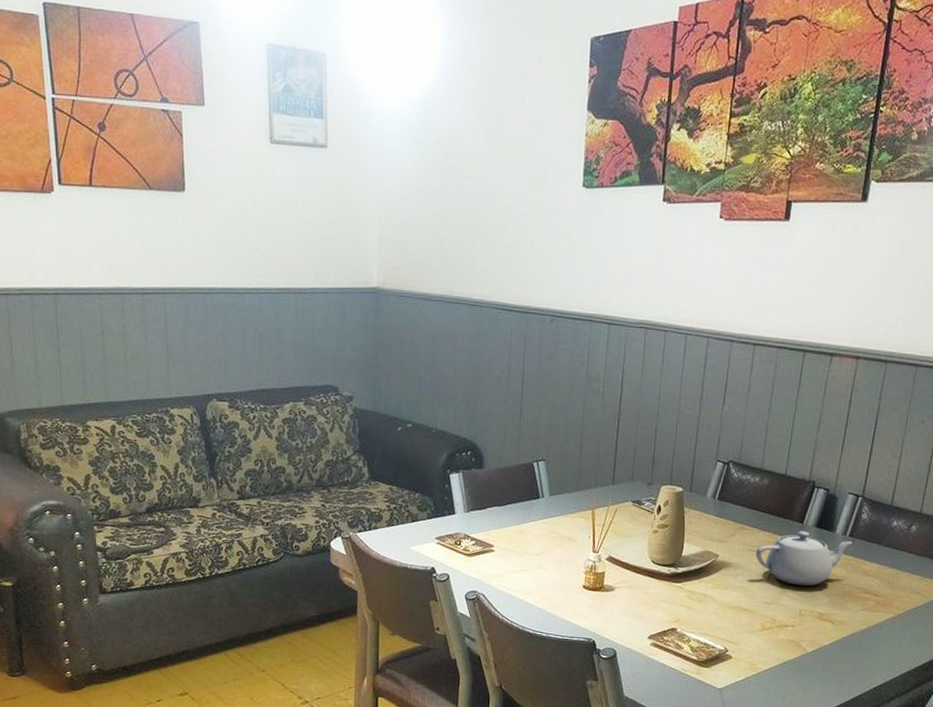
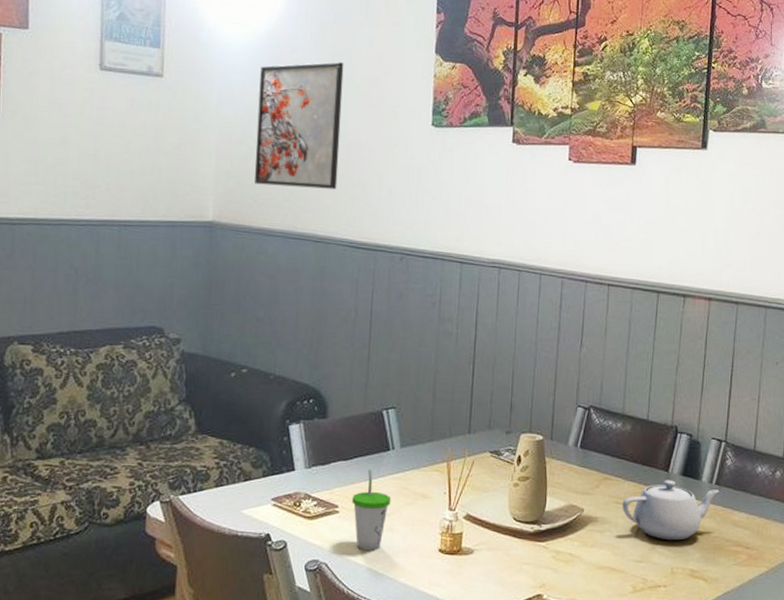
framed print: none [414,124,497,254] -> present [254,62,344,189]
cup: none [506,514,541,585] -> present [352,469,392,551]

